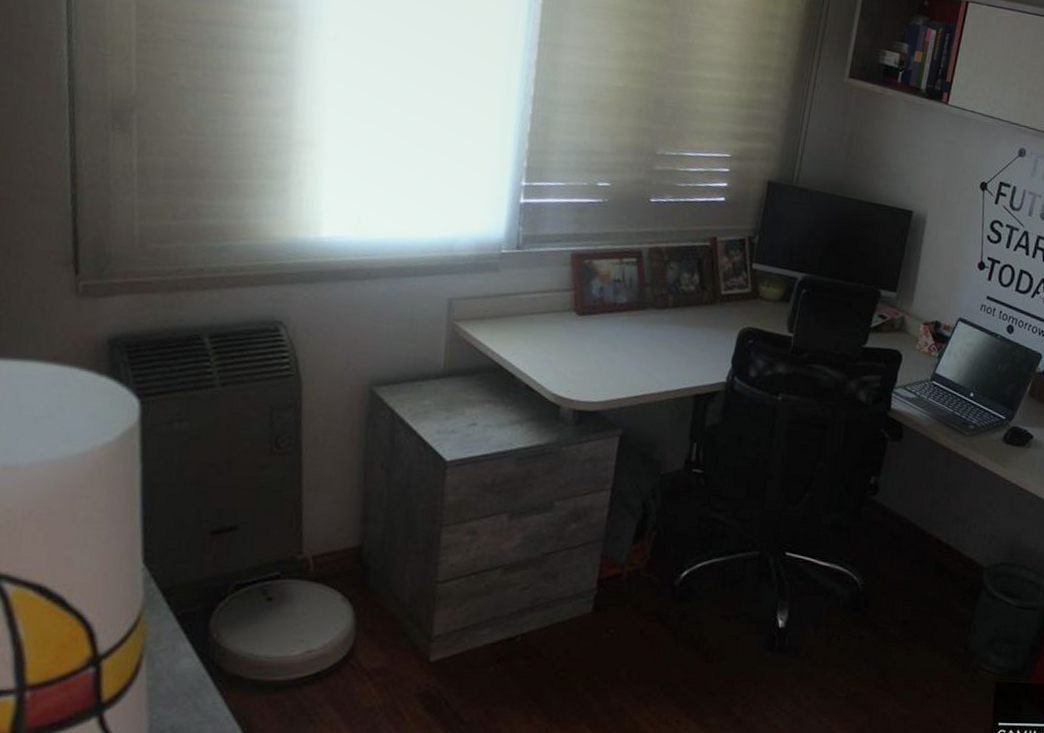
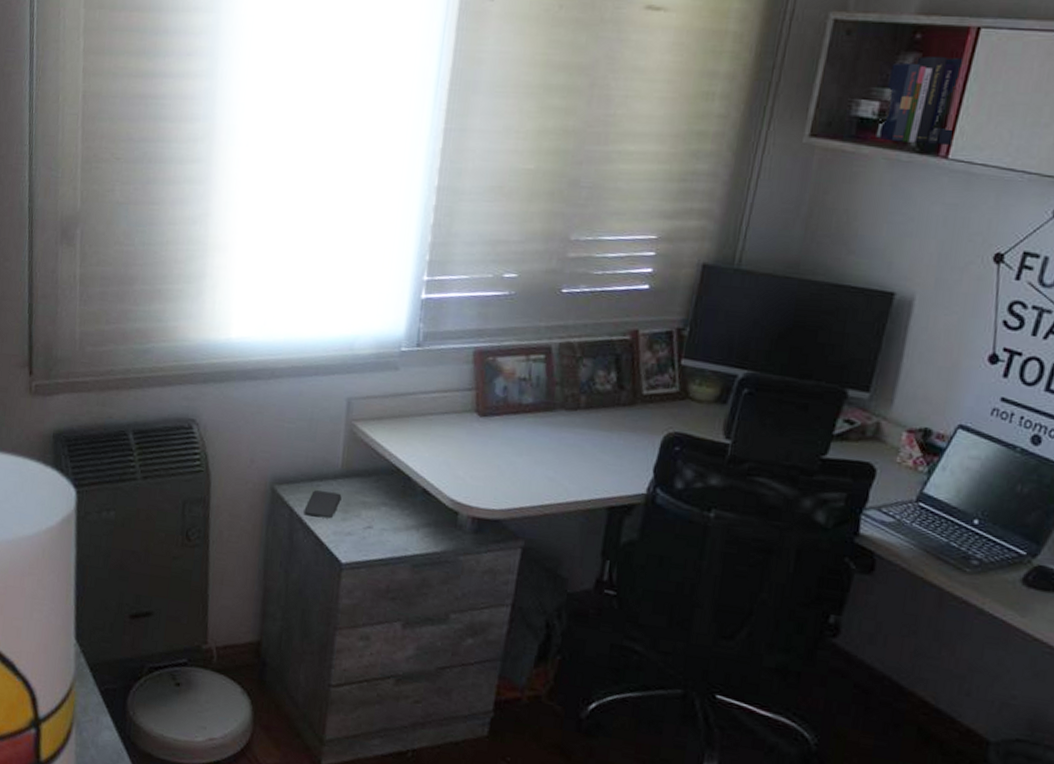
smartphone: none [405,390,445,418] -> present [303,490,342,519]

